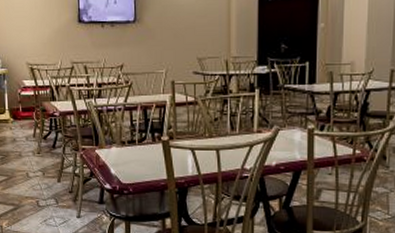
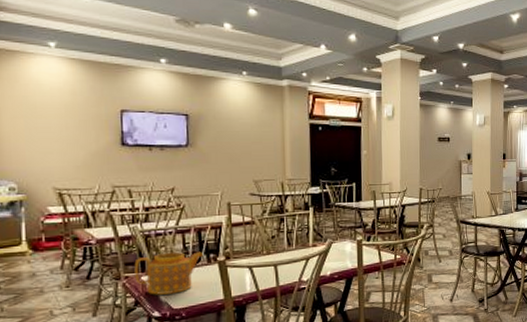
teapot: none [90,128,149,169] -> present [134,251,204,295]

